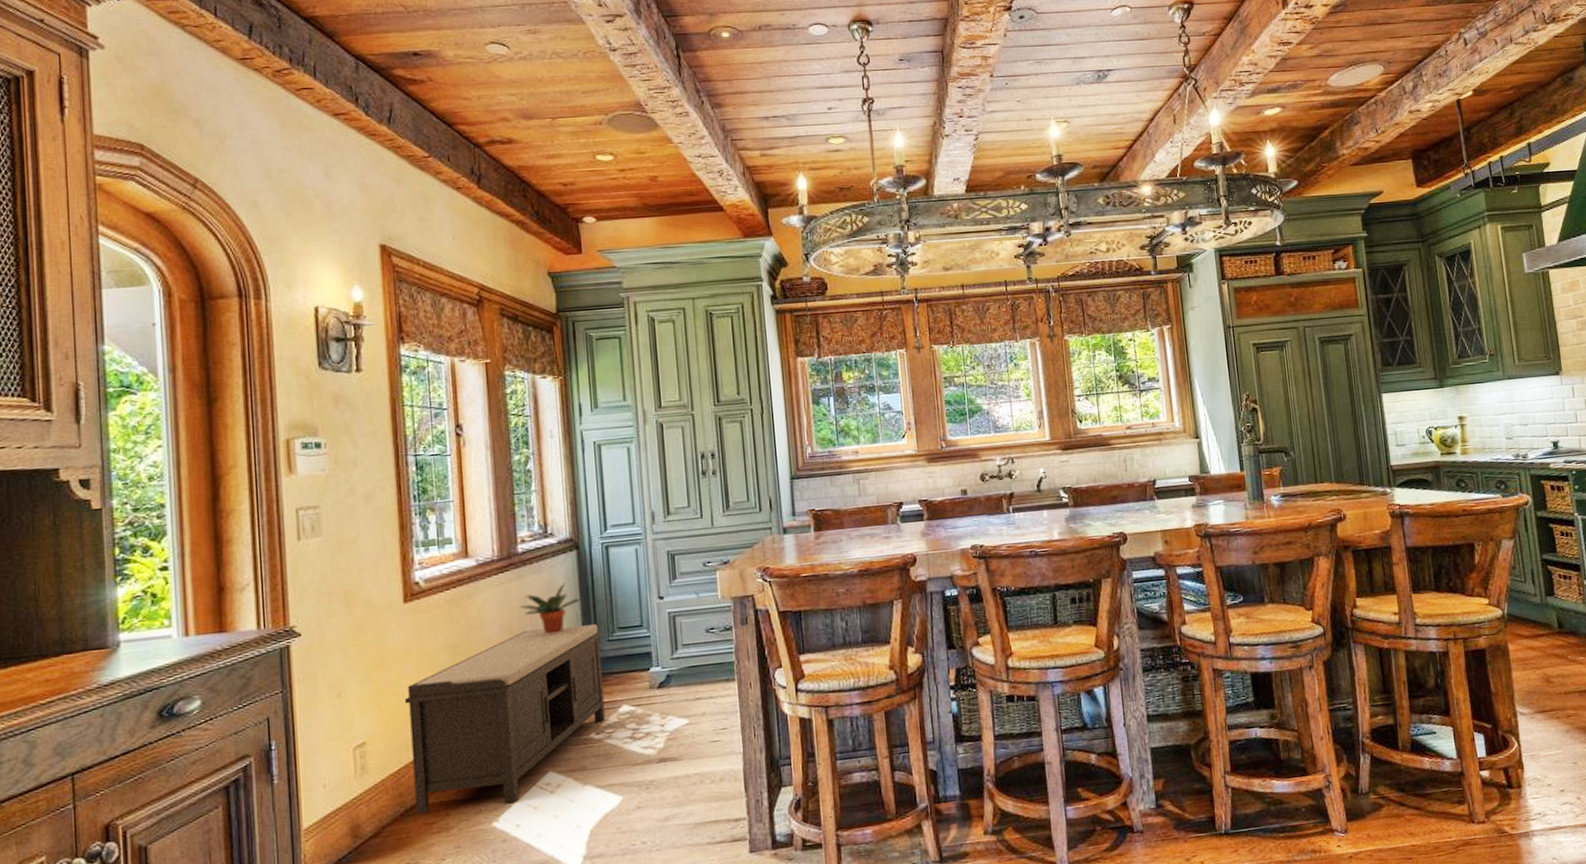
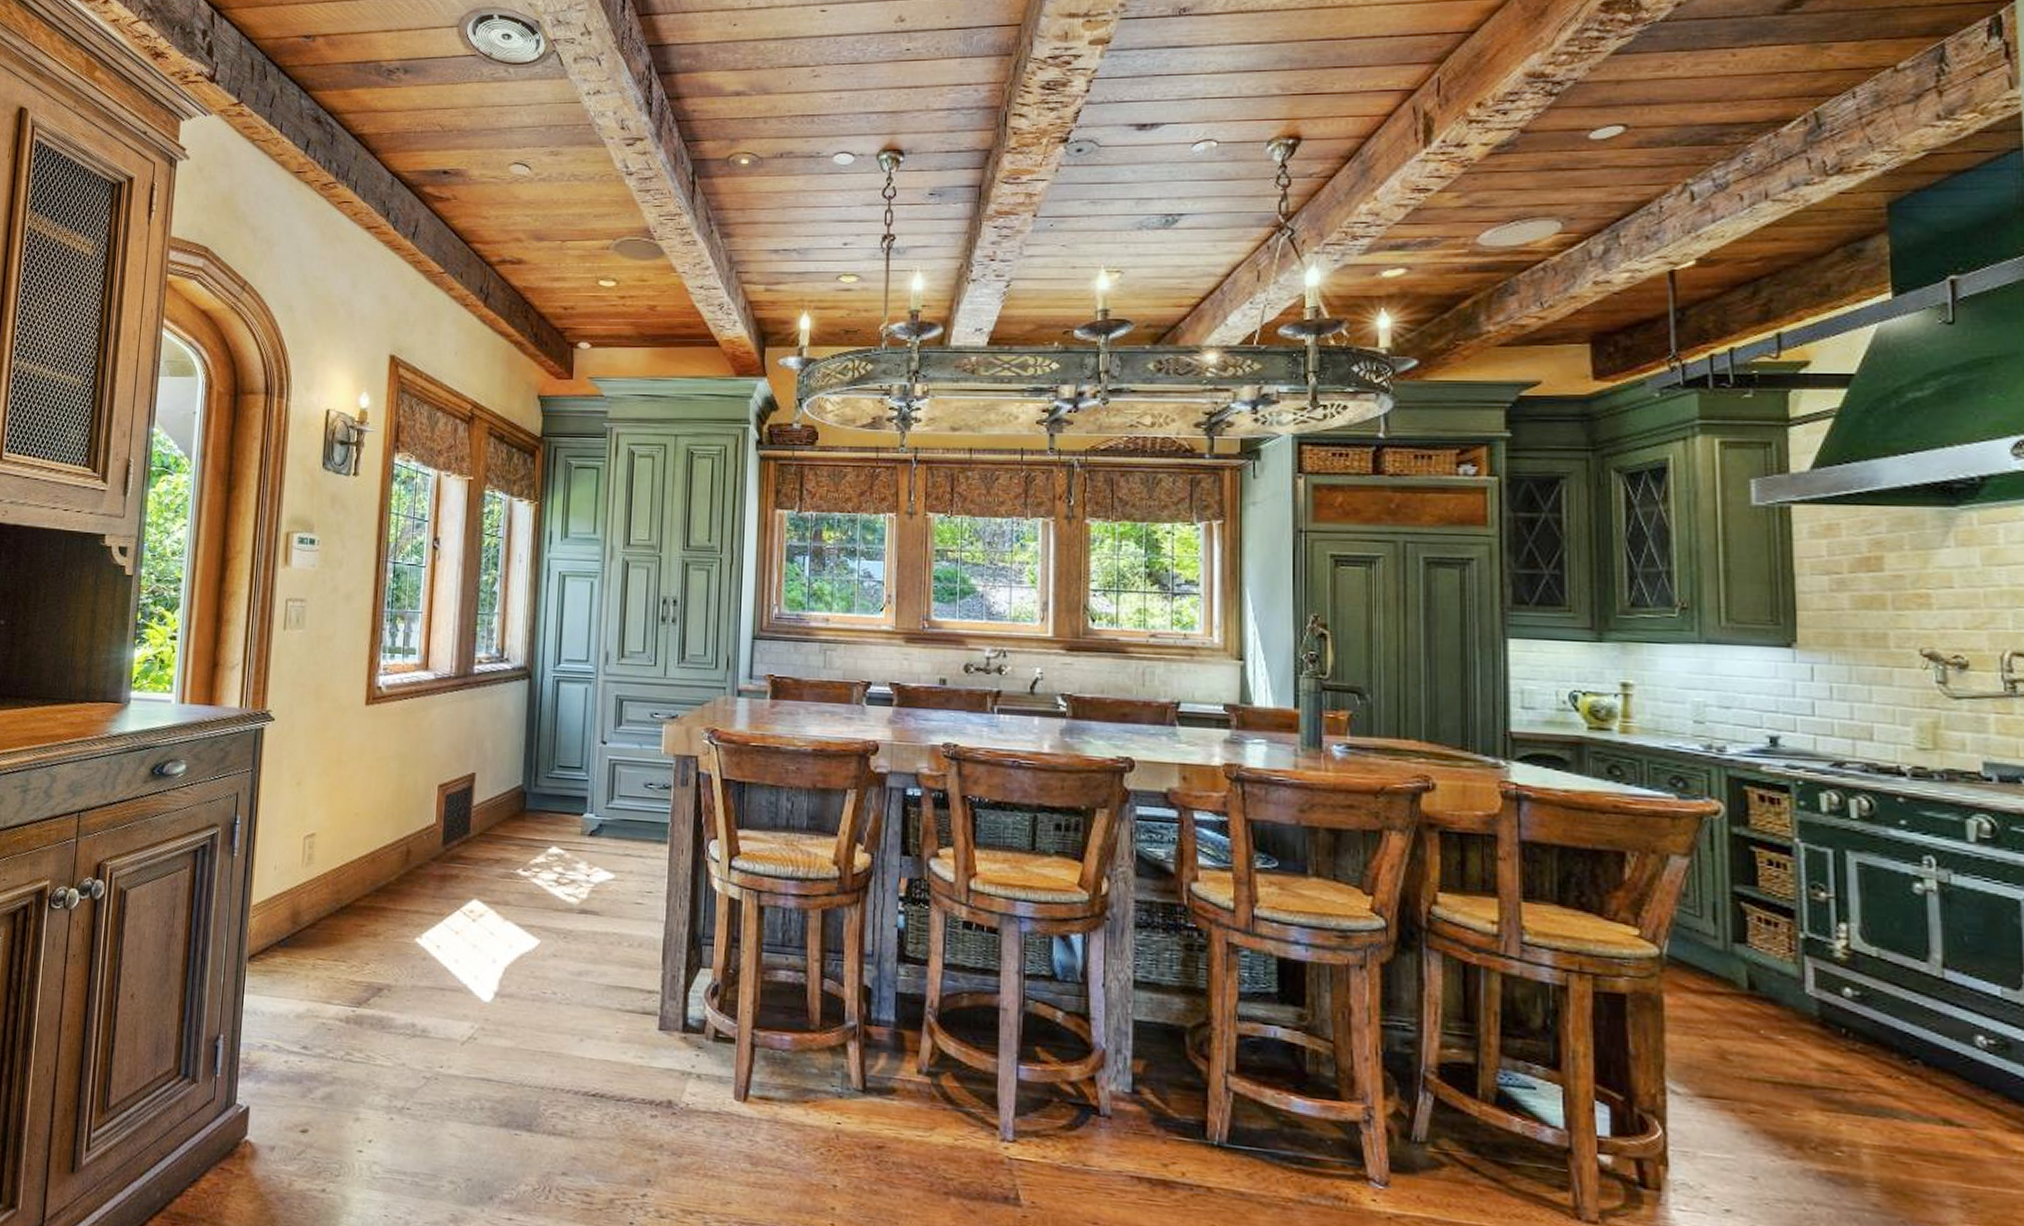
bench: present [404,624,605,814] -> none [349,752,542,923]
potted plant: present [519,583,584,636] -> none [467,710,529,762]

